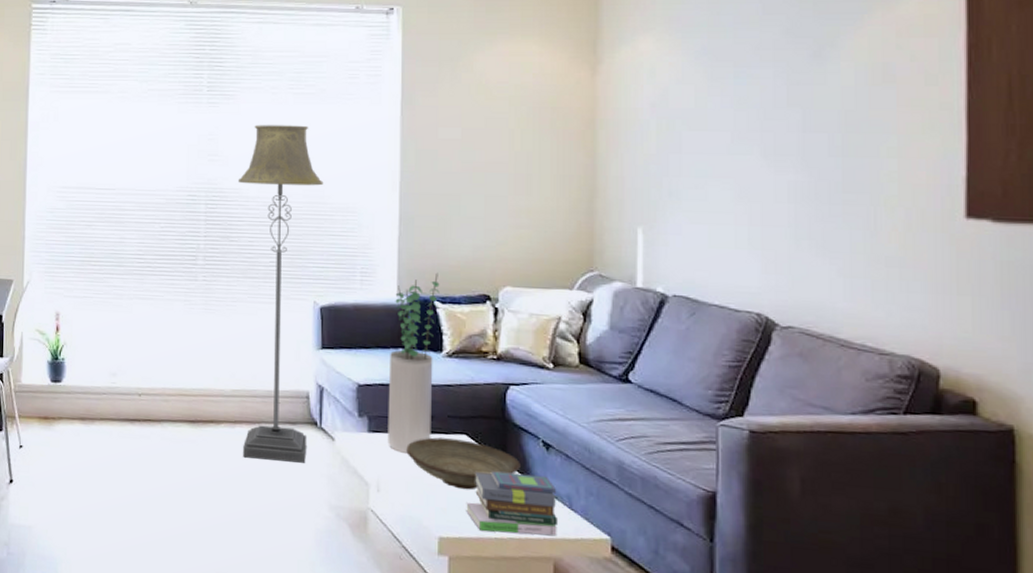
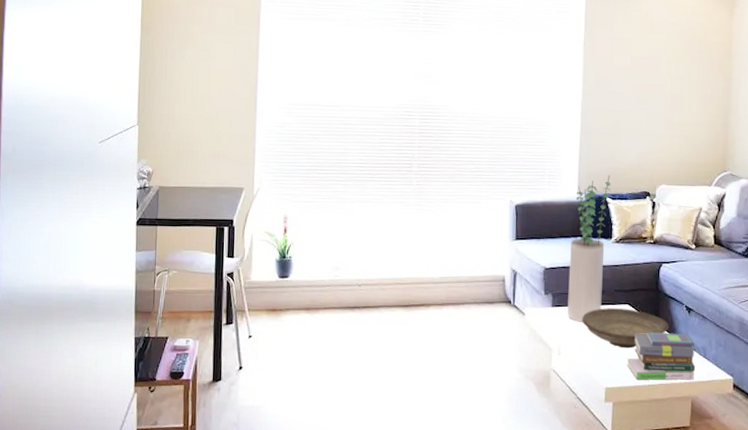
floor lamp: present [237,125,323,463] -> none [448,51,520,335]

